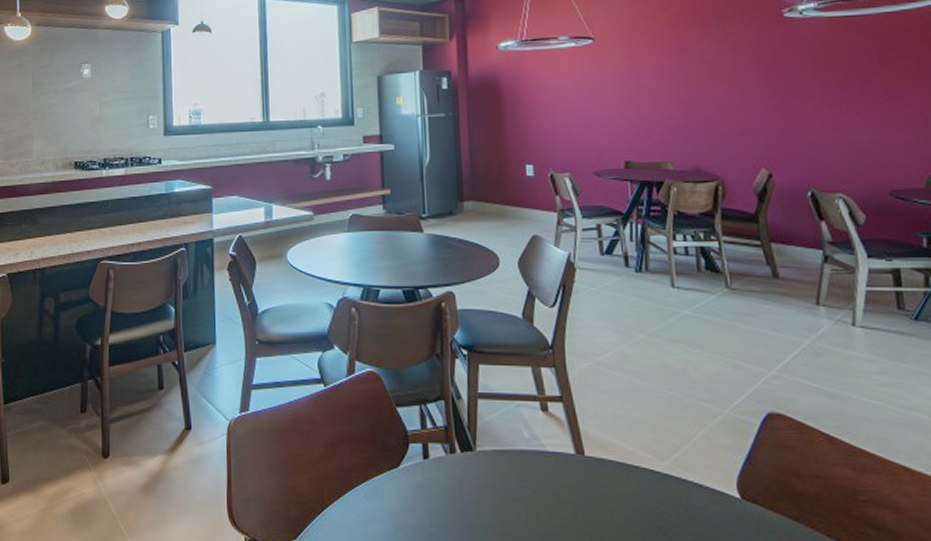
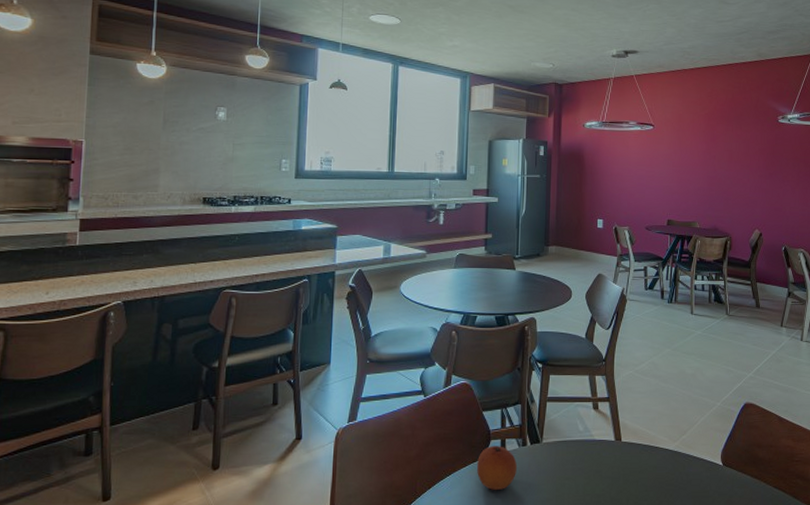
fruit: none [394,450,445,508] -> present [476,445,517,491]

